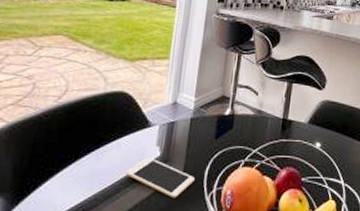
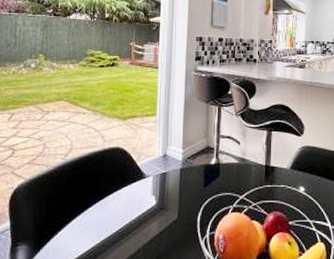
cell phone: present [125,157,195,198] -> none [127,206,189,243]

